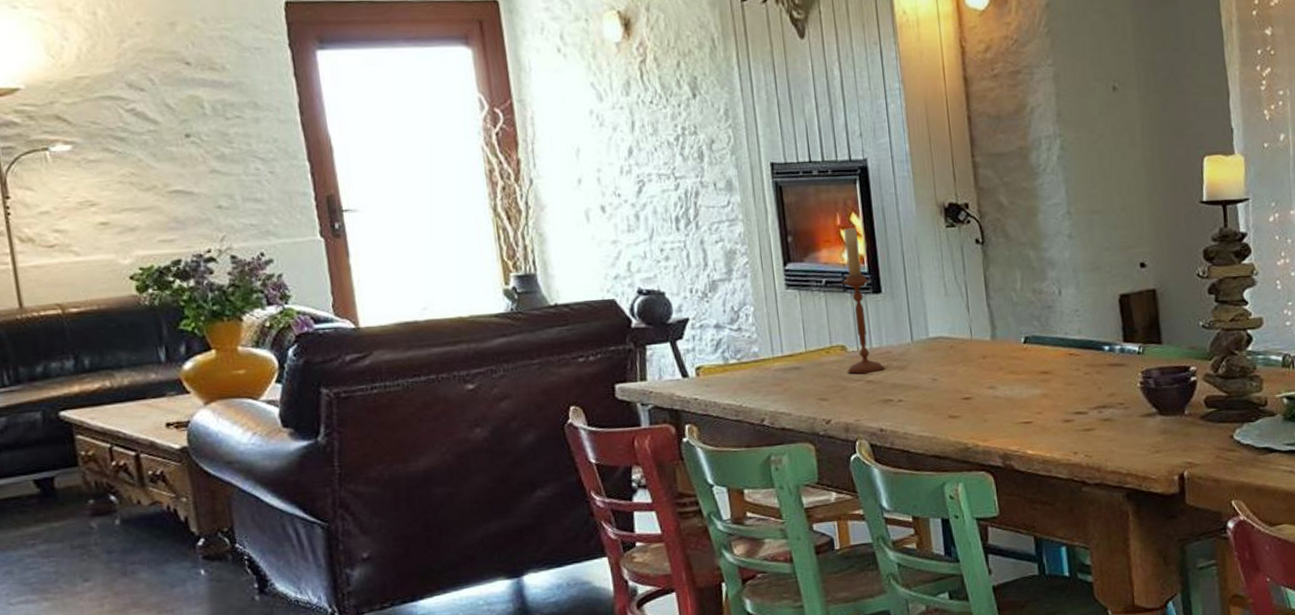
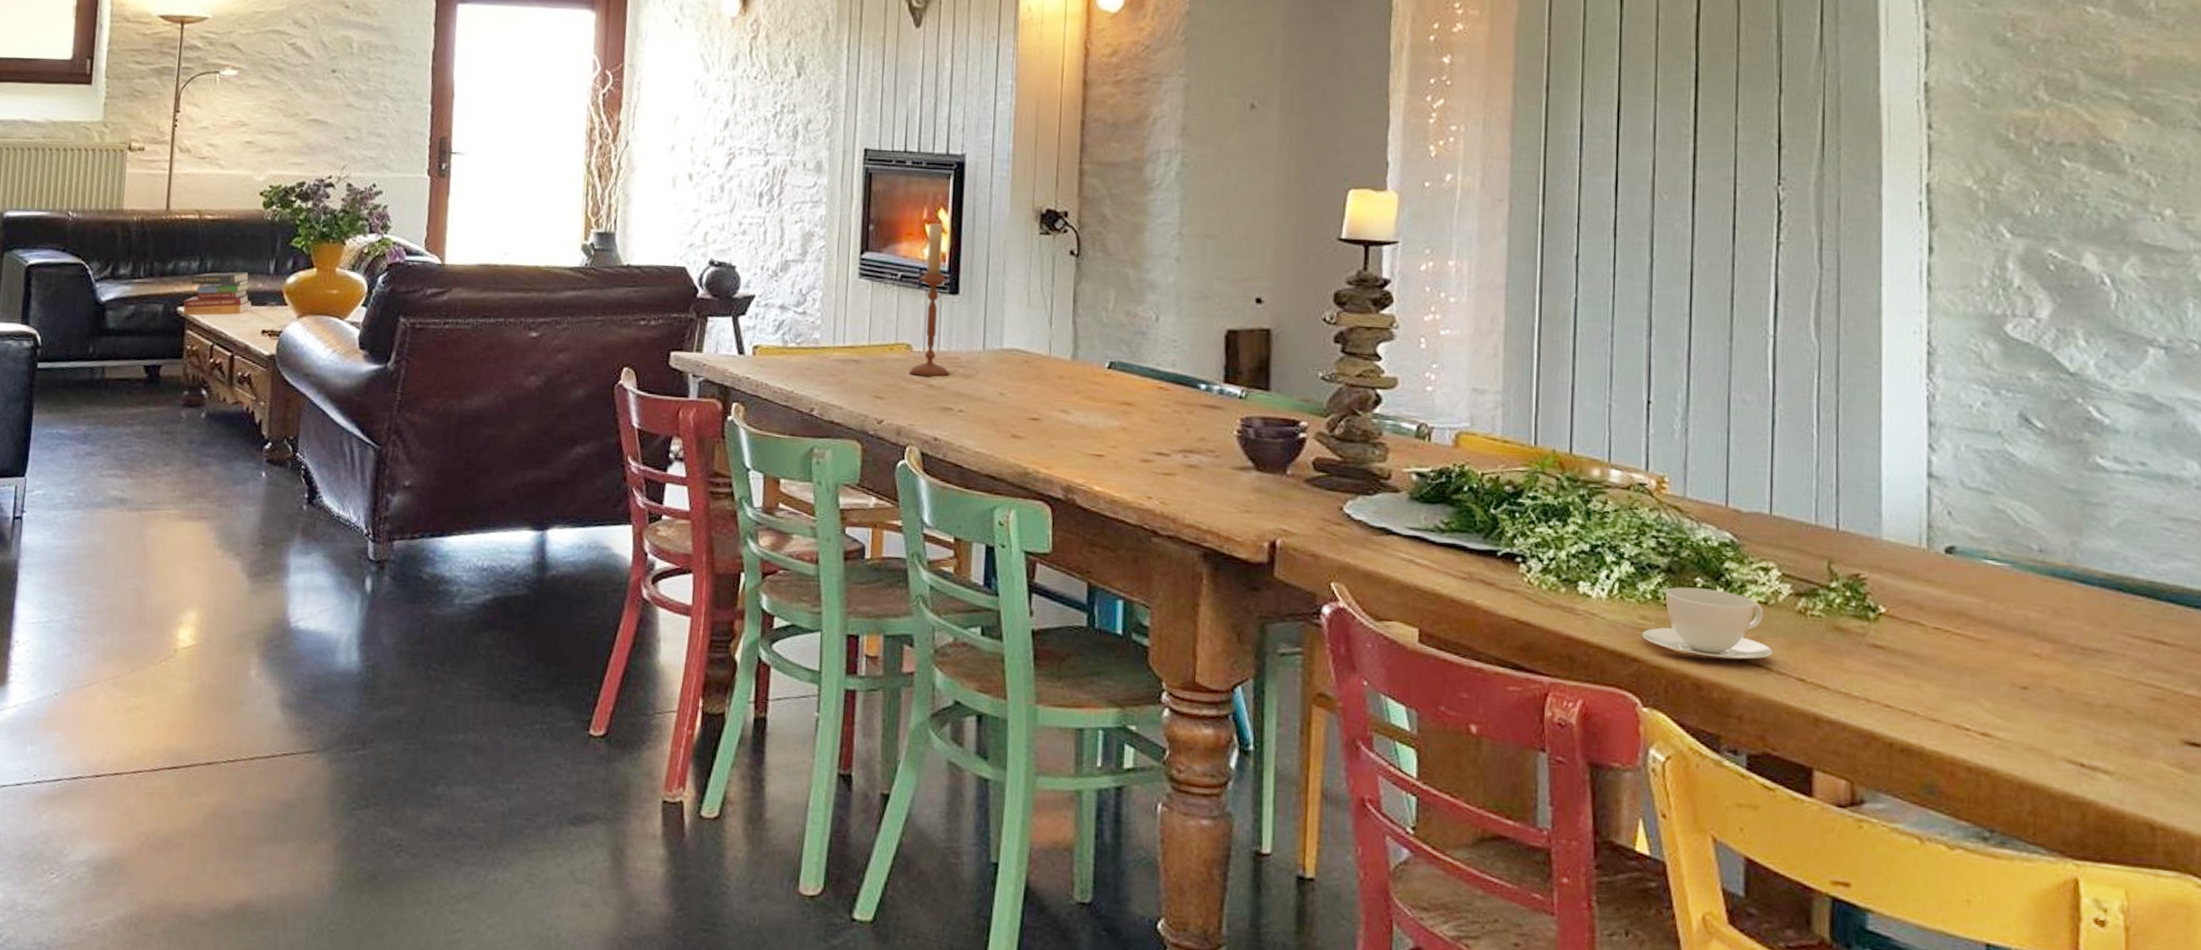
books: none [65,364,149,421] -> present [183,272,252,316]

